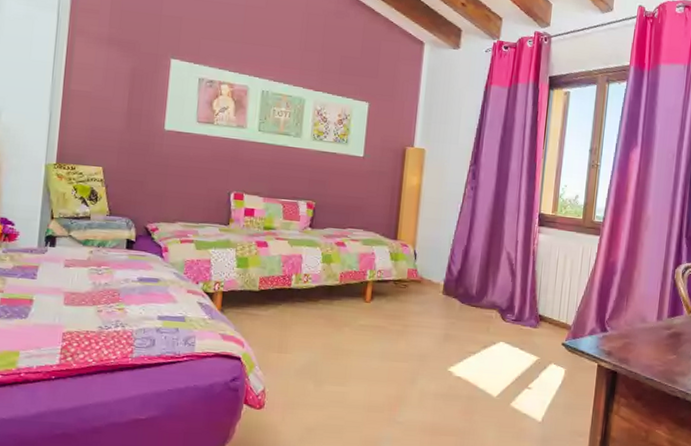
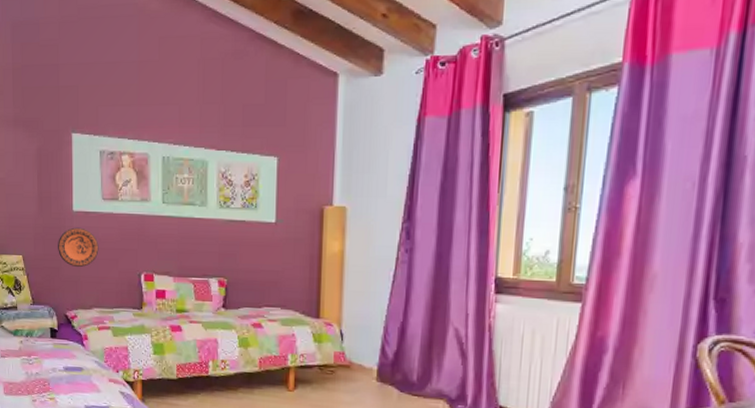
decorative plate: none [144,145,189,183] -> present [58,227,99,268]

